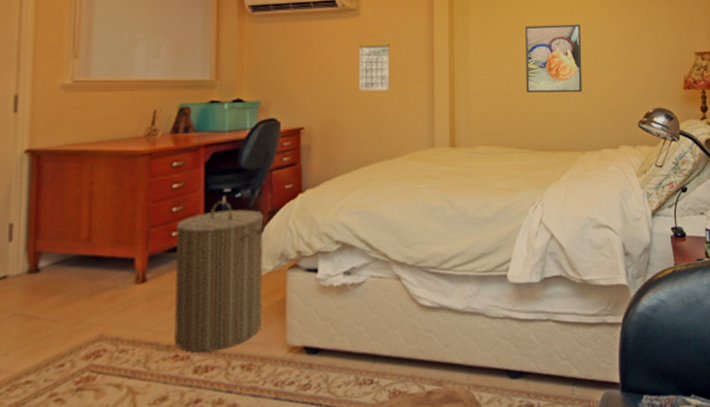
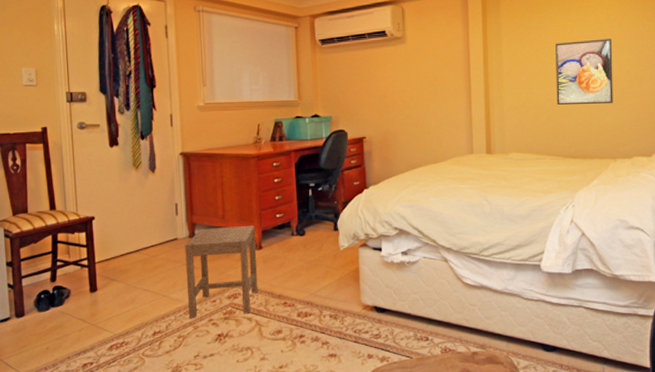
stool: none [15,249,137,398] -> present [185,225,258,319]
laundry hamper: present [174,201,264,353] -> none [279,193,342,303]
calendar: present [358,35,390,91] -> none [406,59,433,106]

